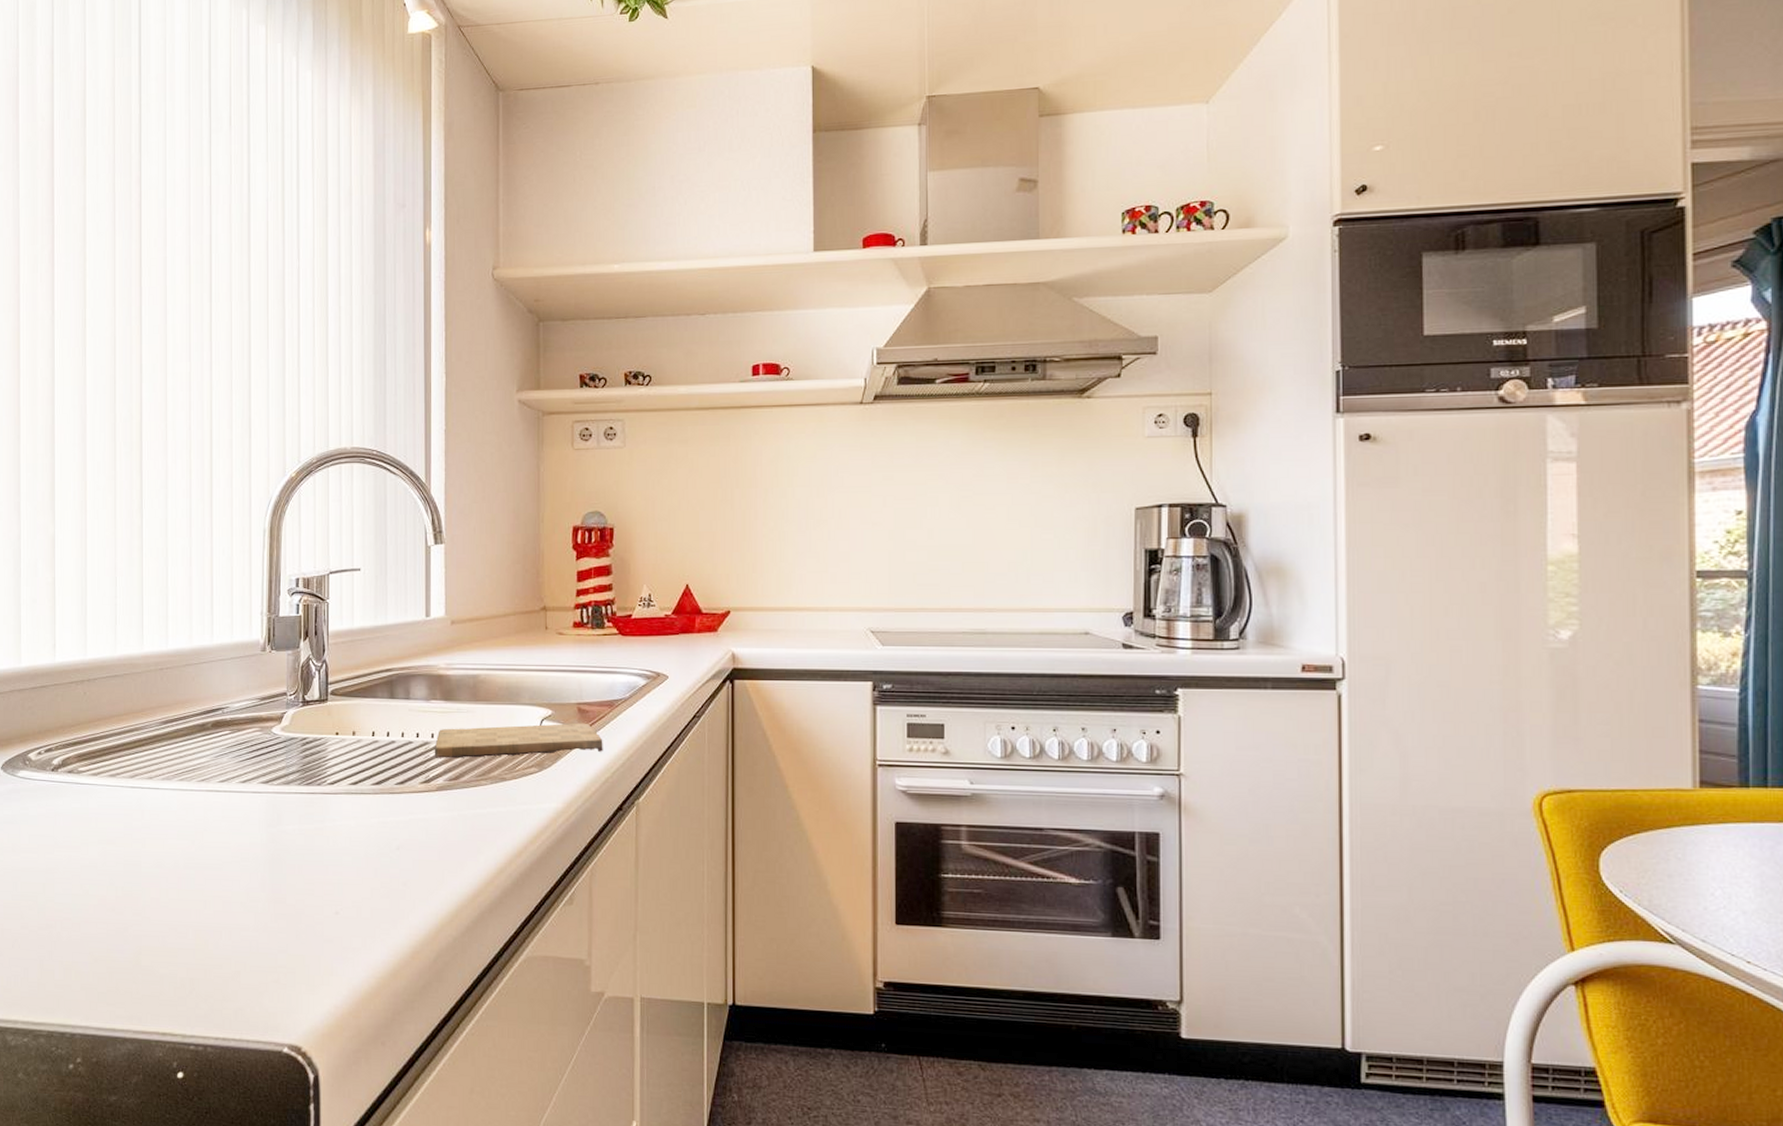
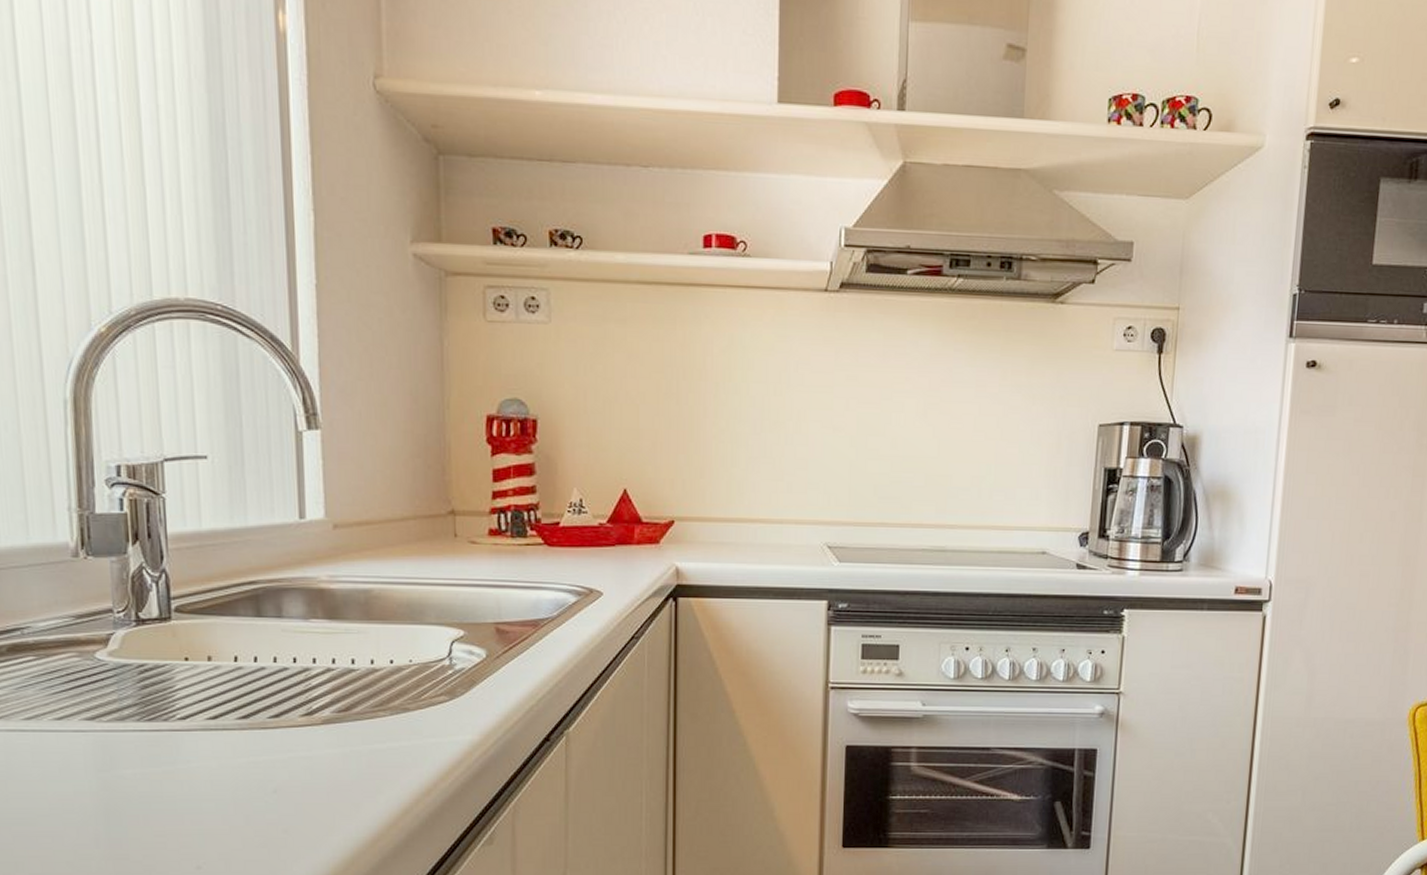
cutting board: present [434,723,603,758] -> none [317,645,527,687]

